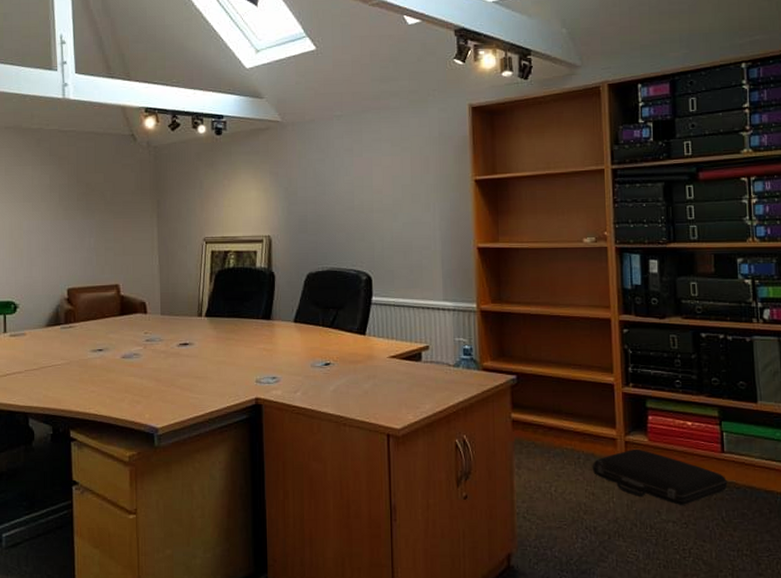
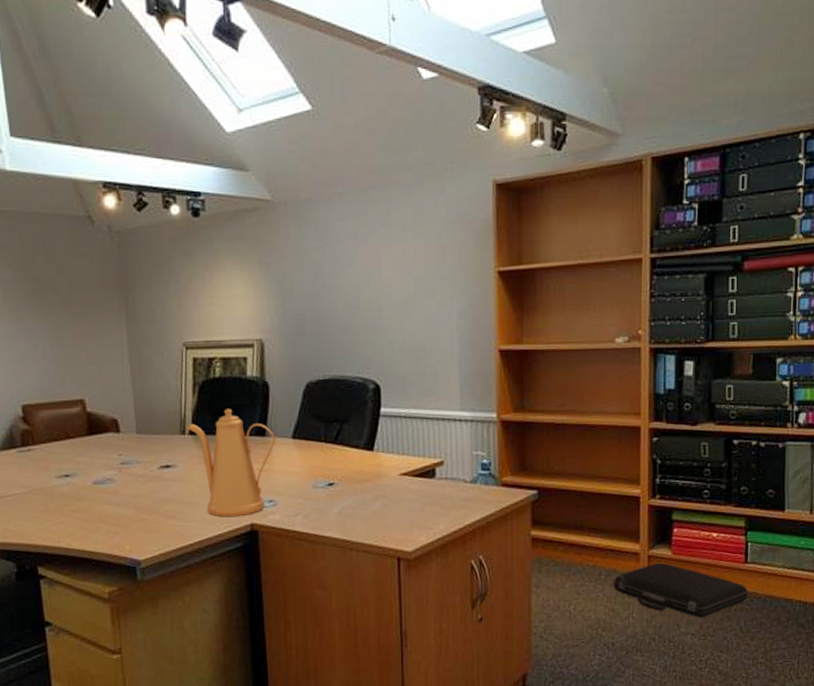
coffee pot: none [202,295,279,391] -> present [185,408,275,517]

